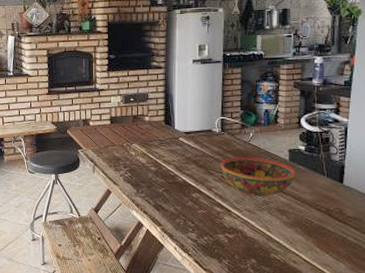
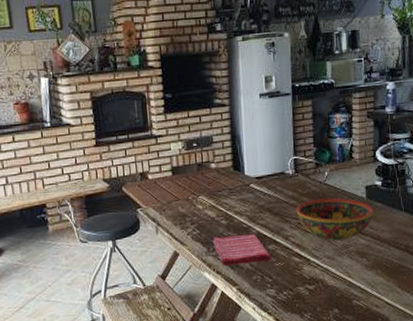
dish towel: none [142,180,195,208] -> present [212,234,272,266]

